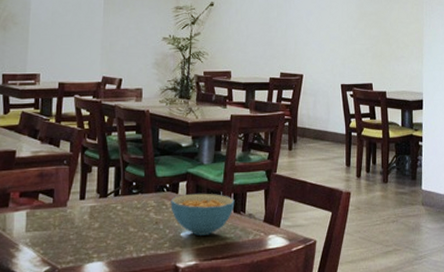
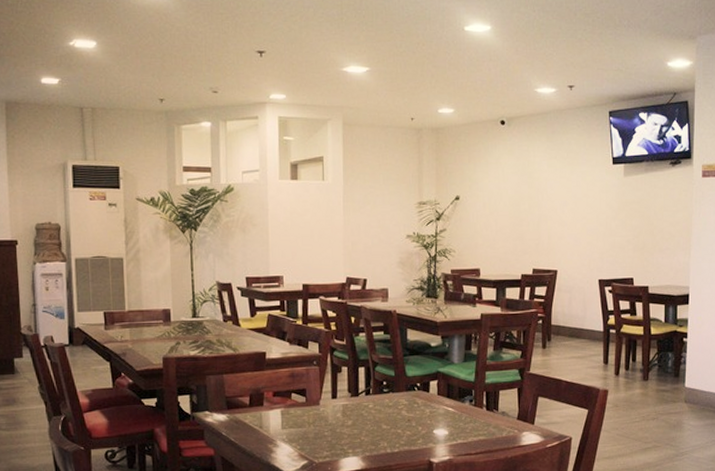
cereal bowl: present [170,193,235,236] -> none [422,391,487,433]

